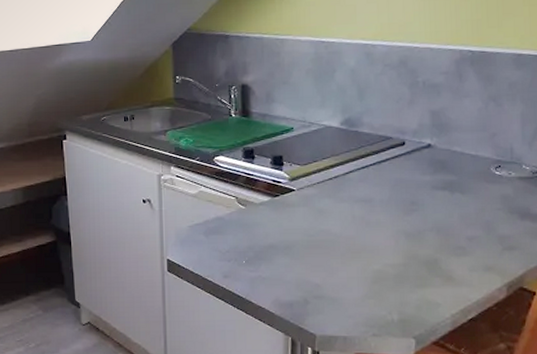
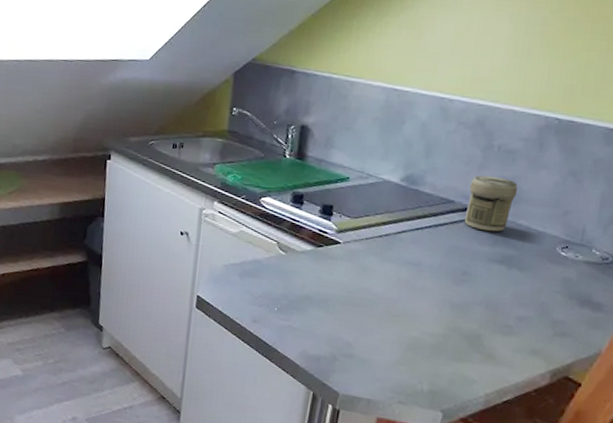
jar: none [404,109,447,162] -> present [464,175,518,232]

